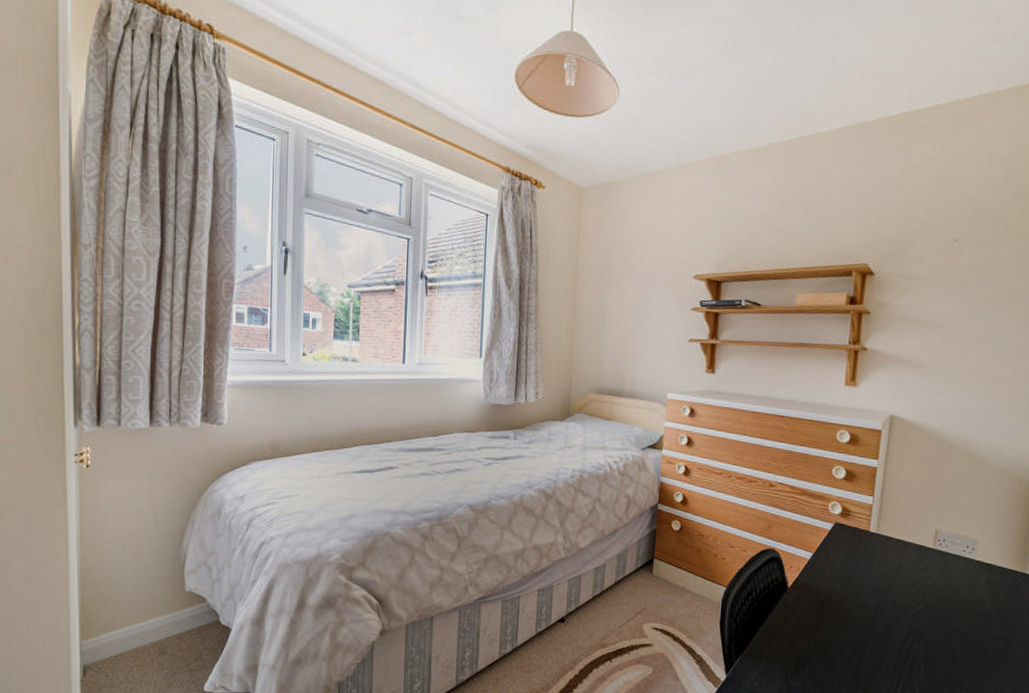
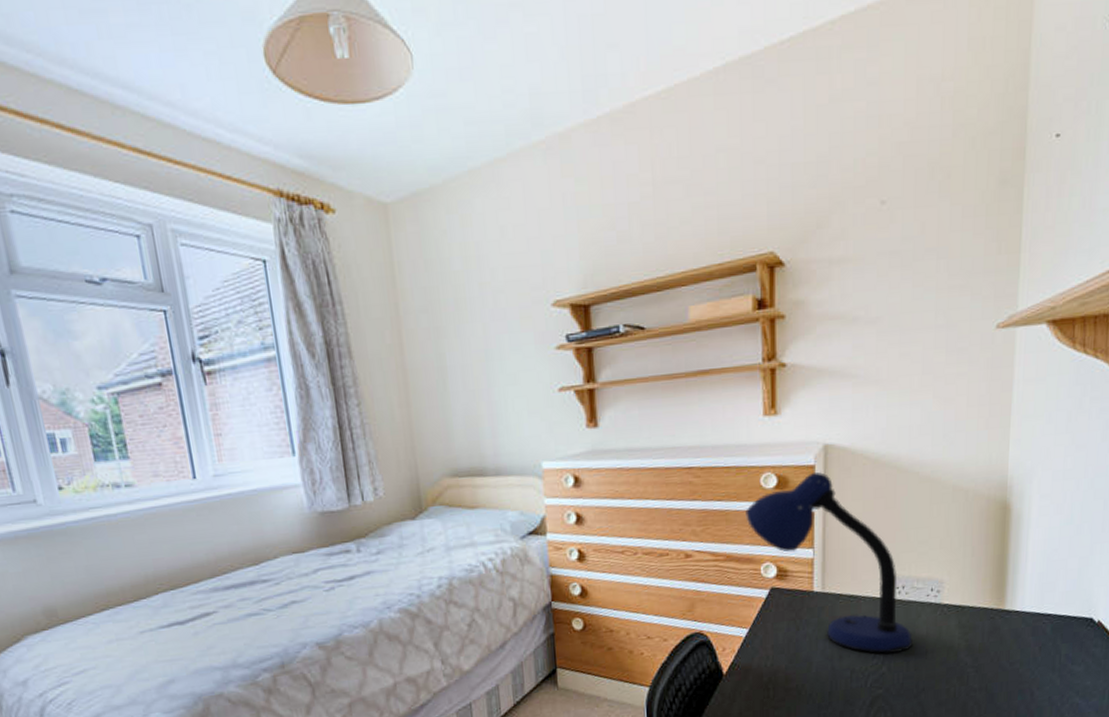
desk lamp: none [821,436,948,594] -> present [745,472,913,654]

